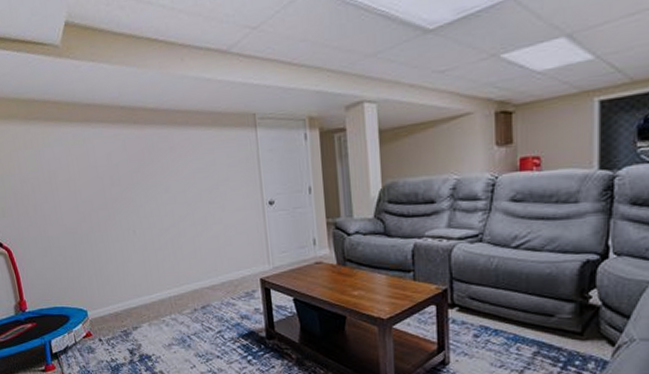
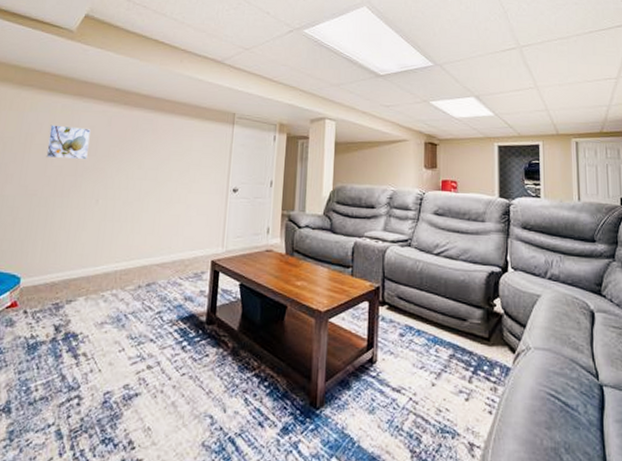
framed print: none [68,156,113,194] -> present [46,125,91,160]

